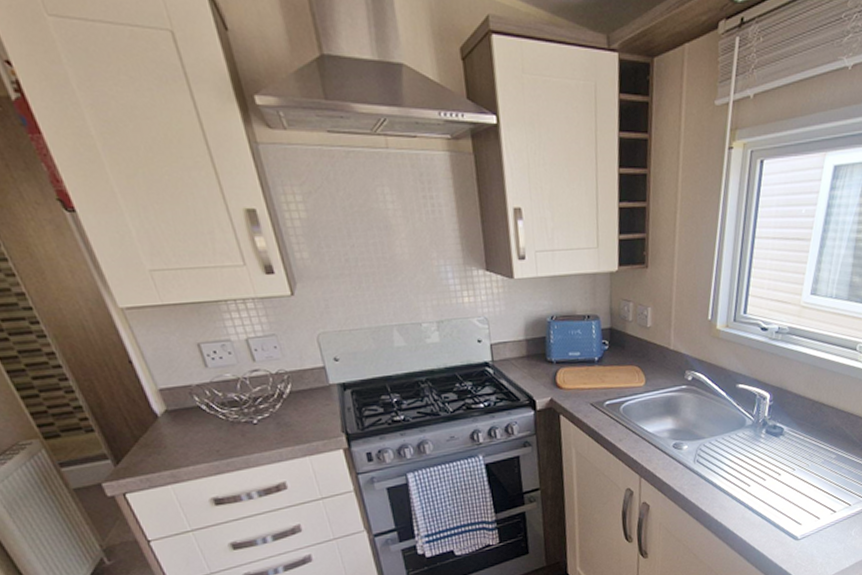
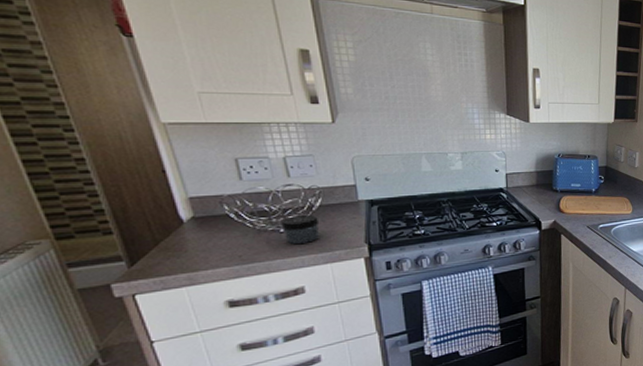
jar: none [252,402,294,437] -> present [281,214,320,245]

